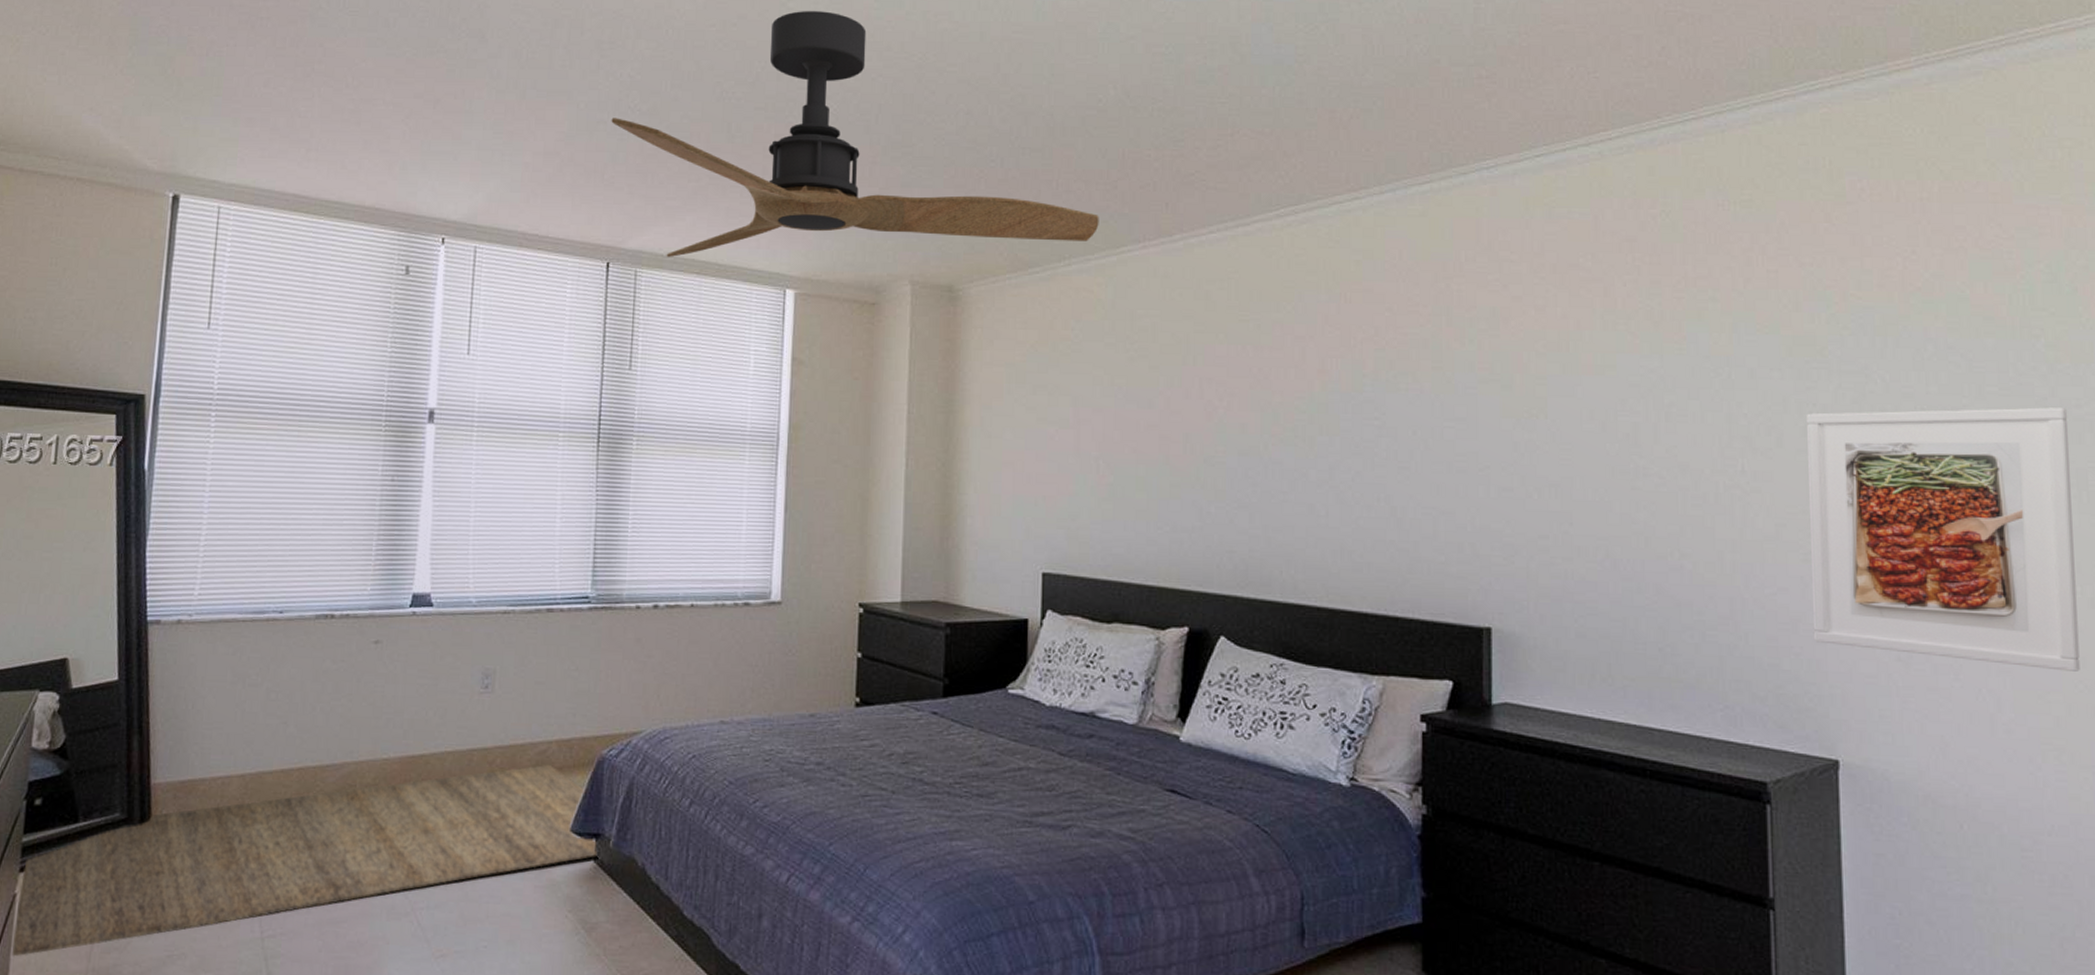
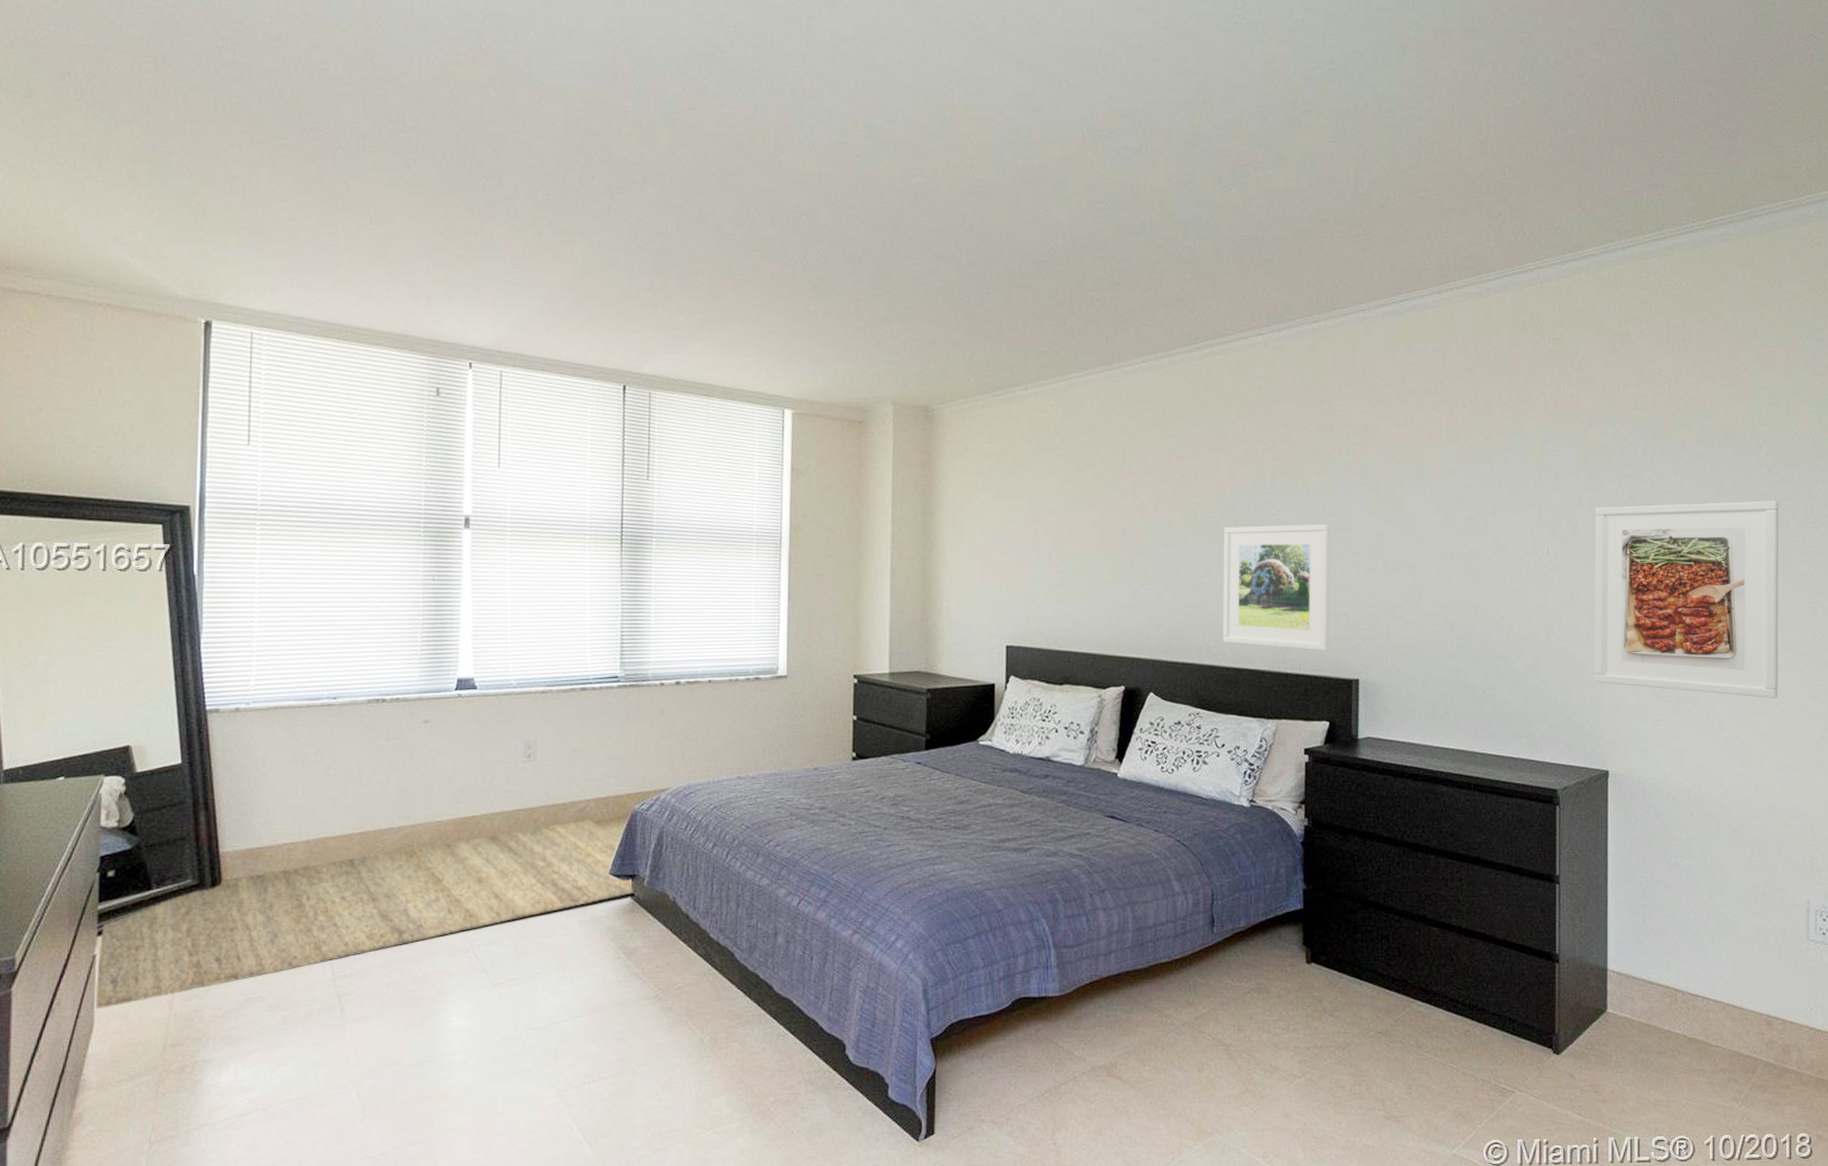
ceiling fan: present [611,11,1099,257] -> none [622,163,1051,381]
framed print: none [1313,430,1452,591] -> present [1223,524,1331,651]

